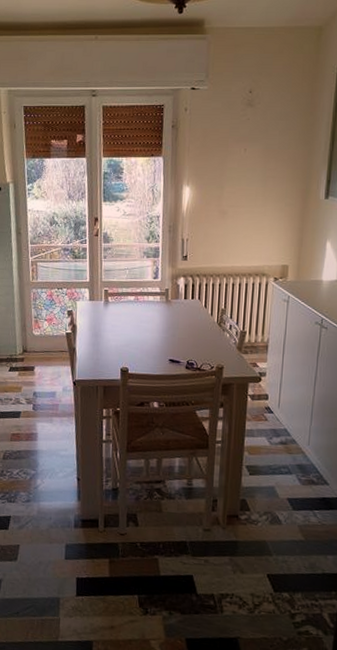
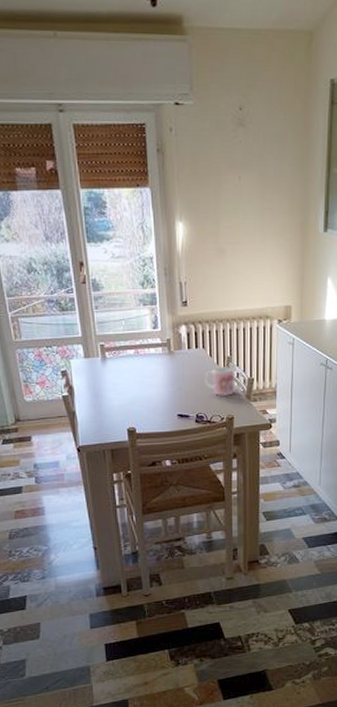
mug: none [198,317,227,346] -> present [205,365,235,396]

